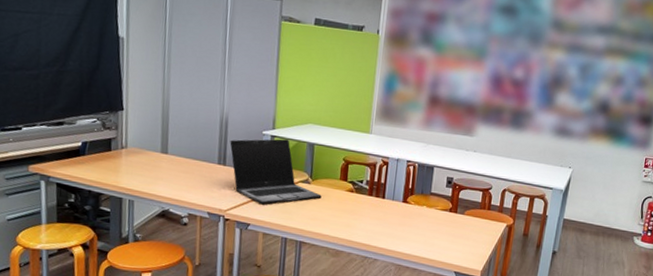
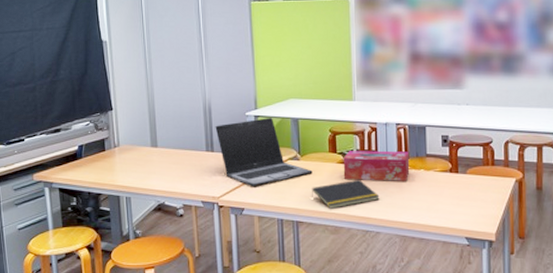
notepad: none [318,208,382,234] -> present [312,179,380,209]
tissue box: none [350,181,415,215] -> present [343,150,410,181]

